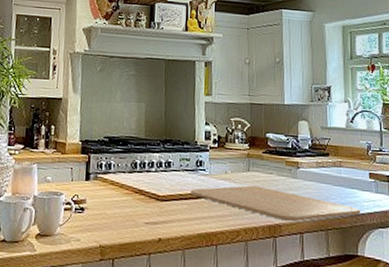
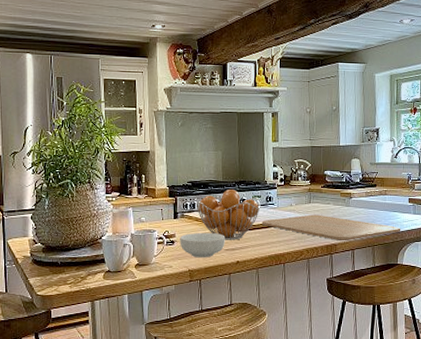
cereal bowl: none [91,199,146,232] -> present [180,232,225,258]
fruit basket: none [113,149,190,212] -> present [197,189,261,240]

